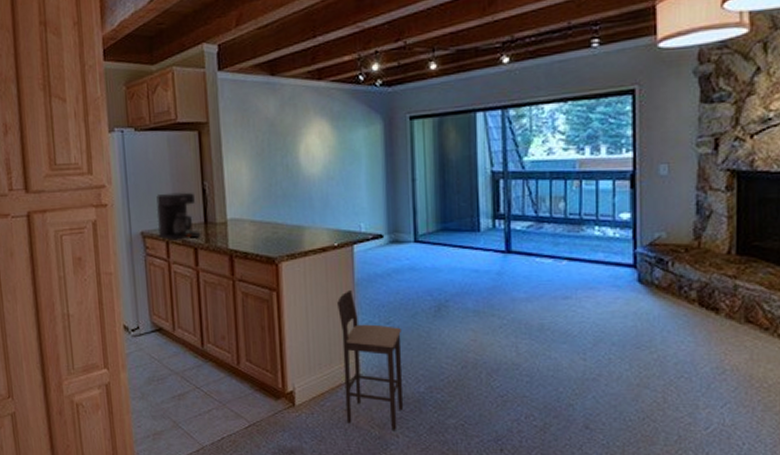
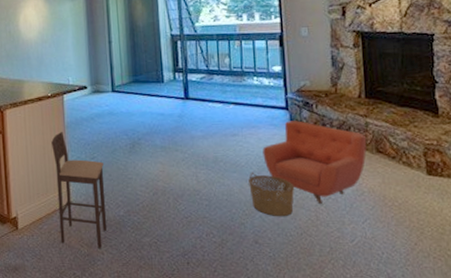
basket: none [581,343,638,398] -> present [248,172,294,217]
armchair: none [601,281,734,383] -> present [263,120,367,204]

